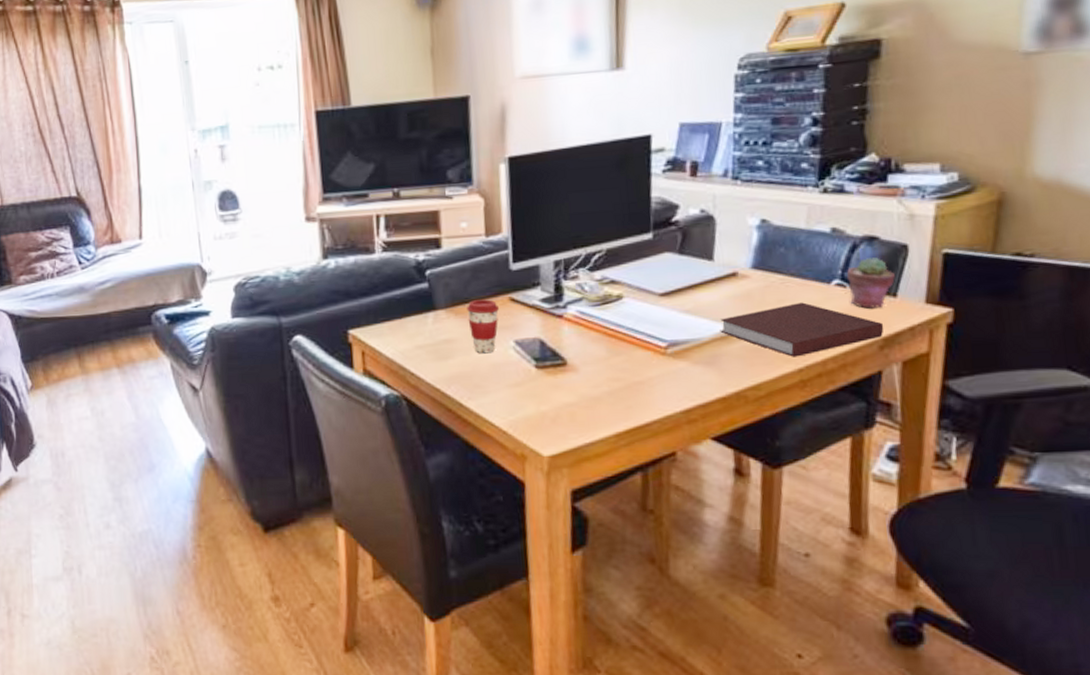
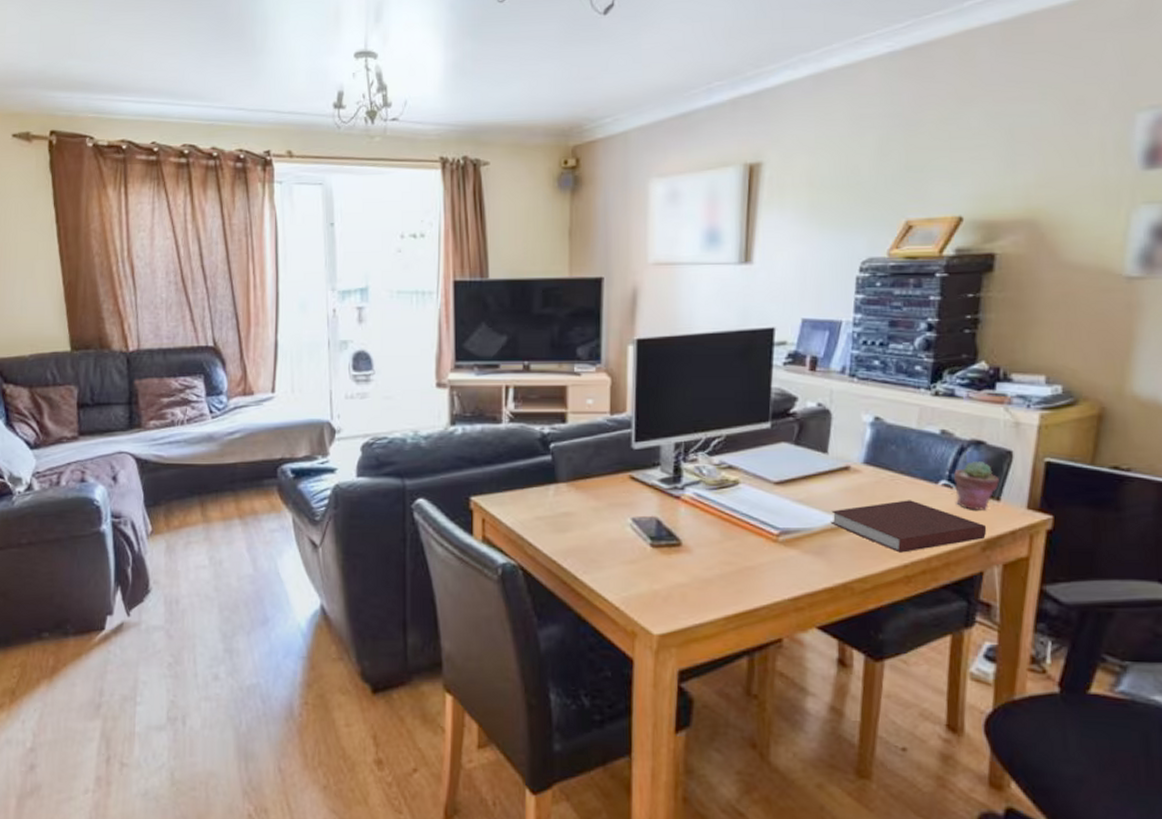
coffee cup: present [467,299,499,354] -> none [588,476,619,529]

